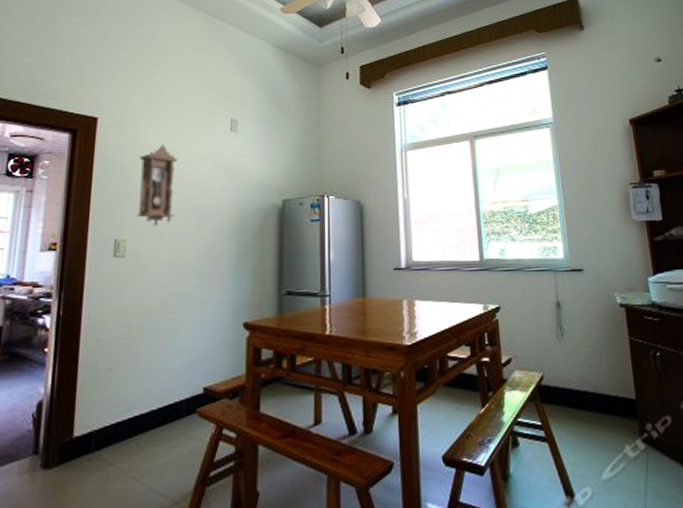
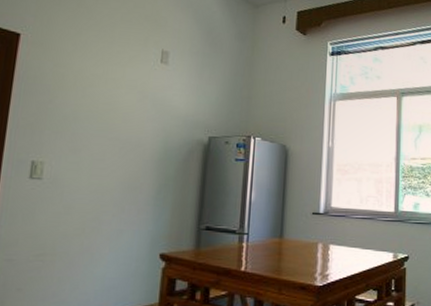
pendulum clock: present [137,144,178,226] -> none [57,69,104,151]

